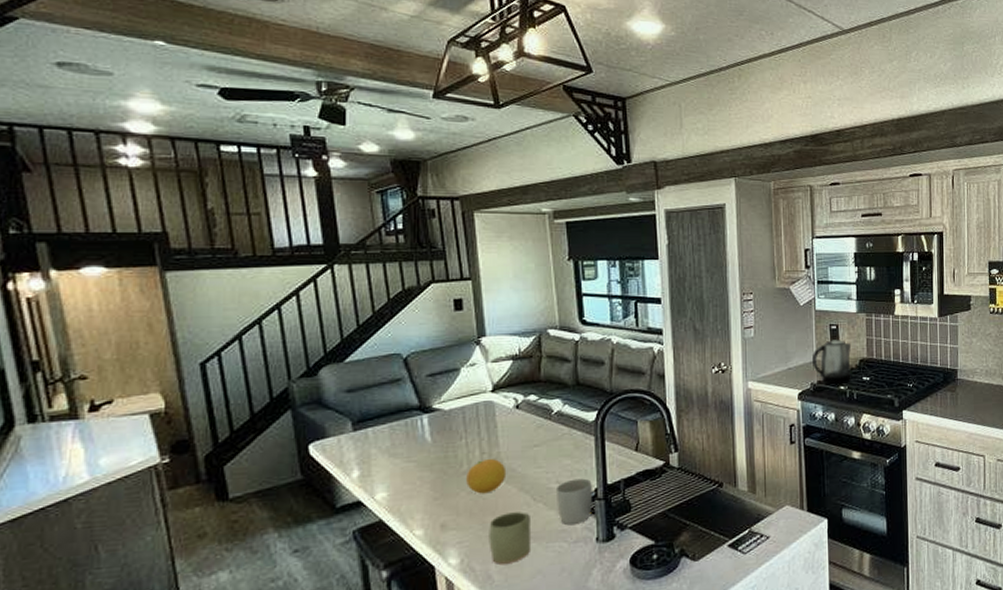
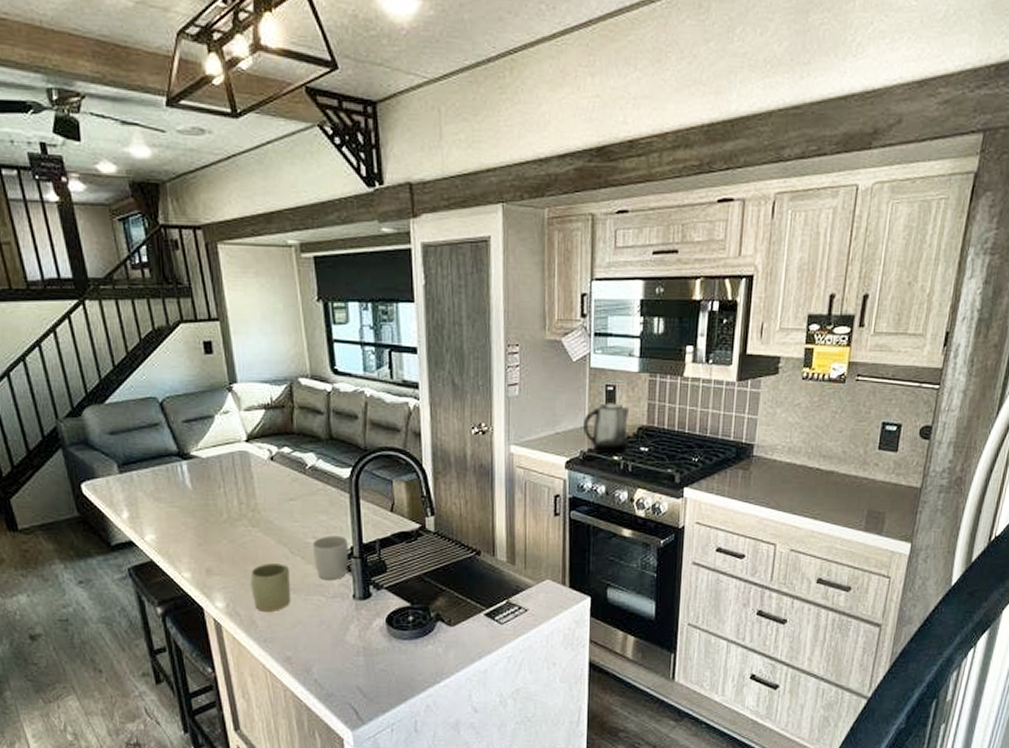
fruit: present [466,458,507,494] -> none [227,508,265,543]

